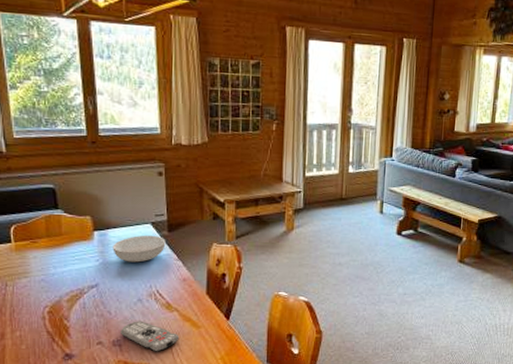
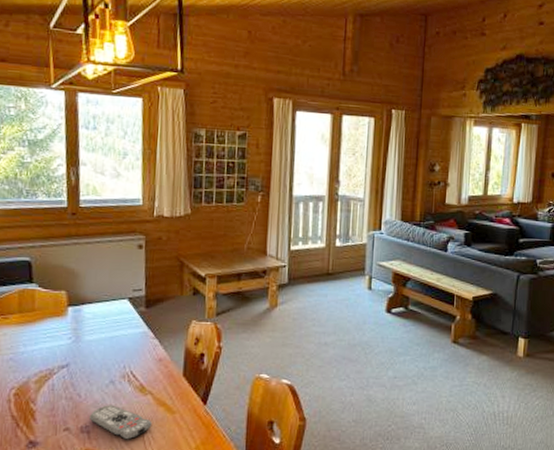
serving bowl: present [113,235,166,263] -> none [86,311,143,341]

